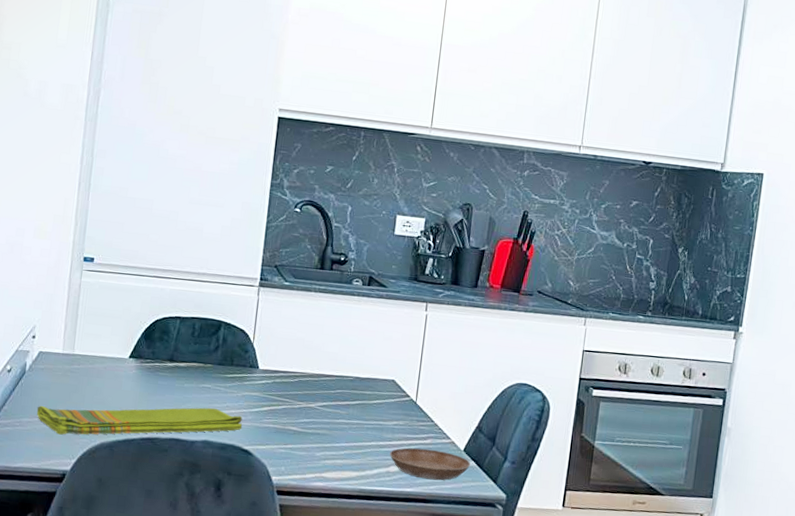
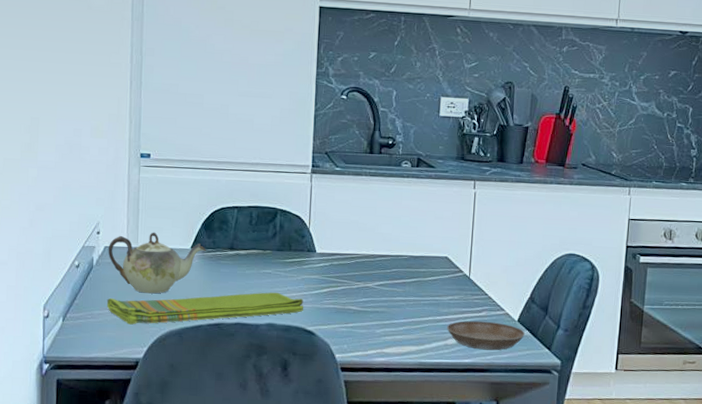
teapot: none [42,339,145,404] -> present [108,232,207,294]

